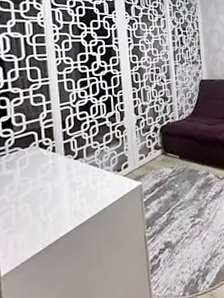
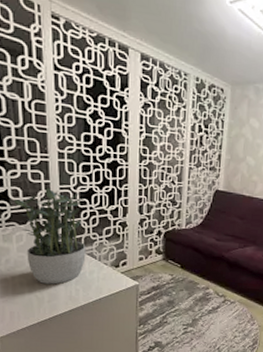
potted plant: none [17,107,89,205] -> present [13,187,86,285]

